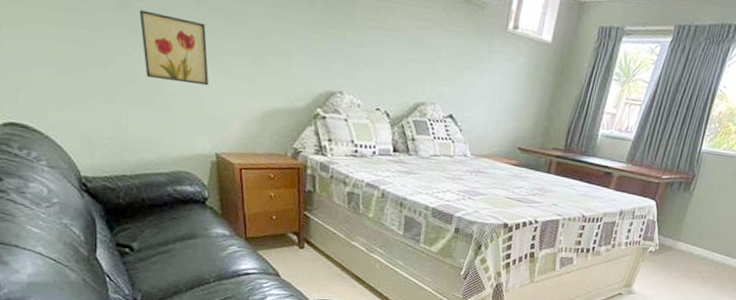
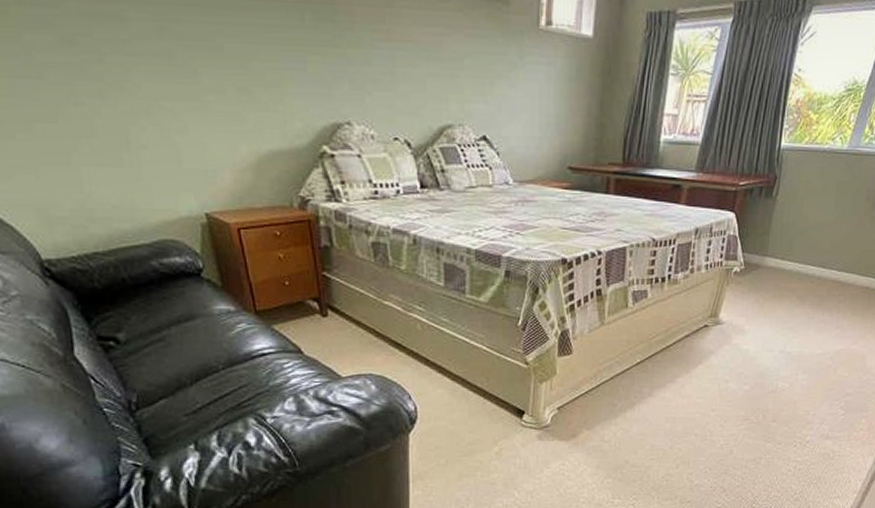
wall art: present [139,9,209,86] -> none [87,46,185,132]

